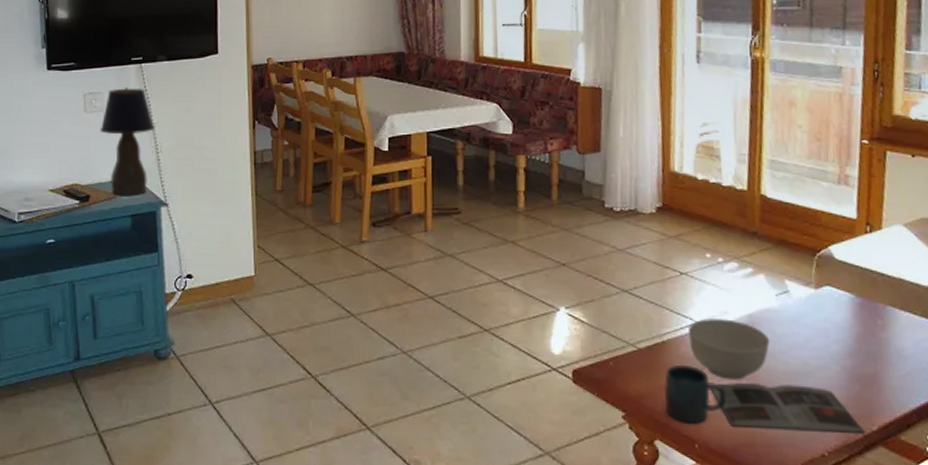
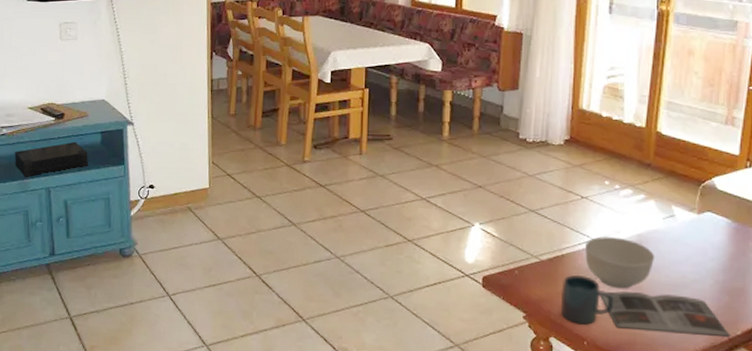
game console: none [34,227,118,270] -> present [15,141,89,177]
table lamp: present [99,86,155,196] -> none [73,18,123,116]

